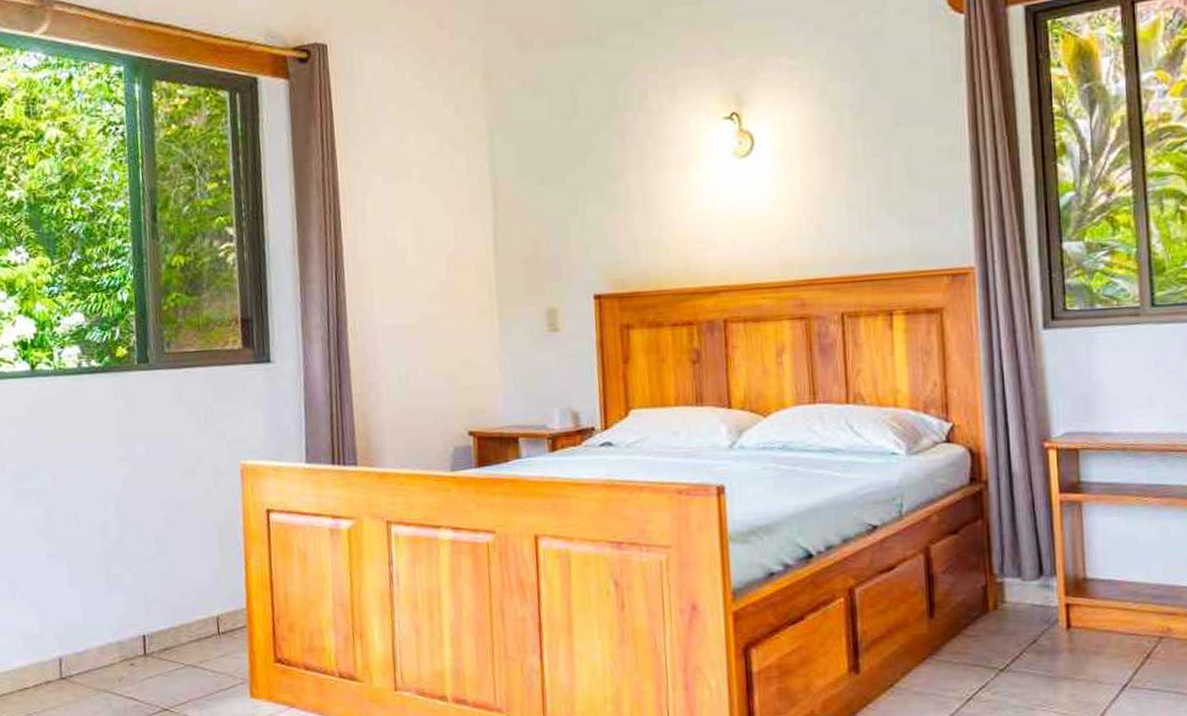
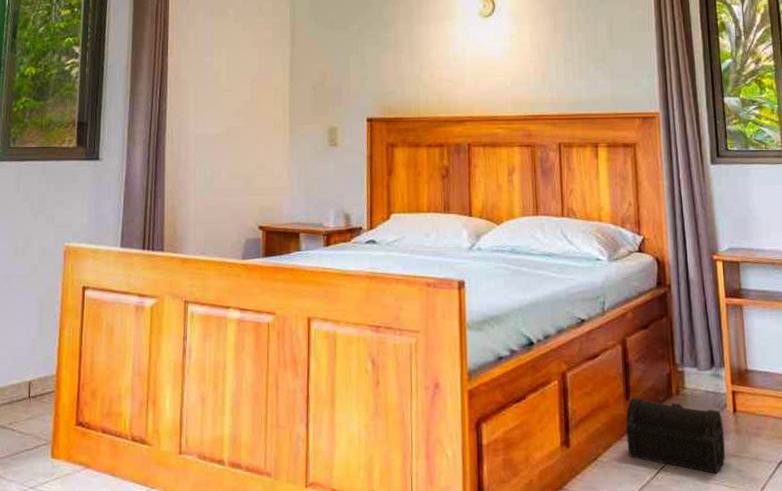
treasure chest: none [929,614,1055,699] -> present [626,397,725,474]

